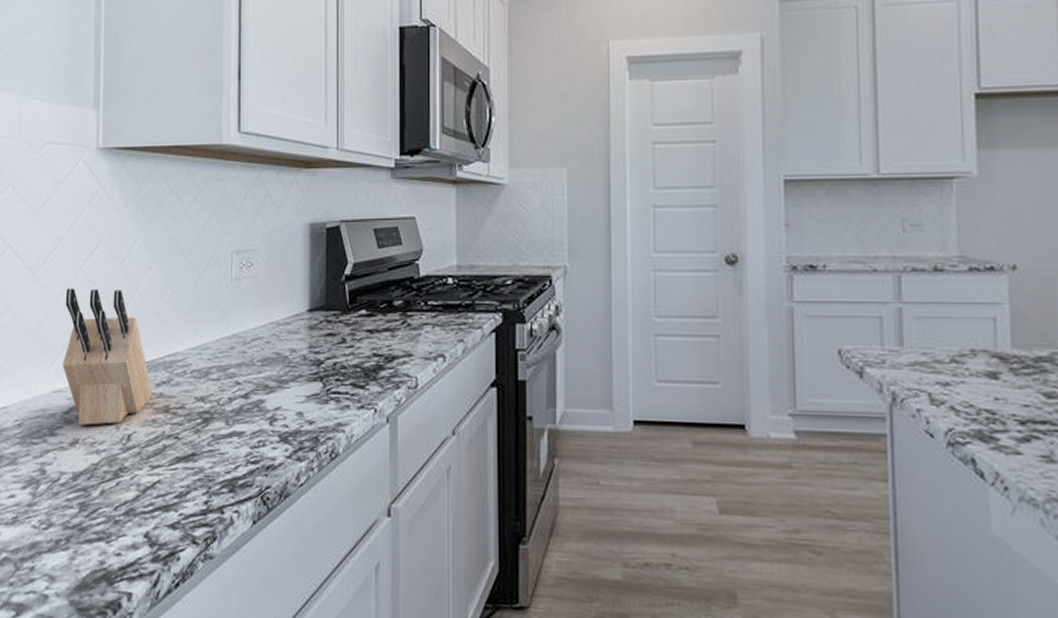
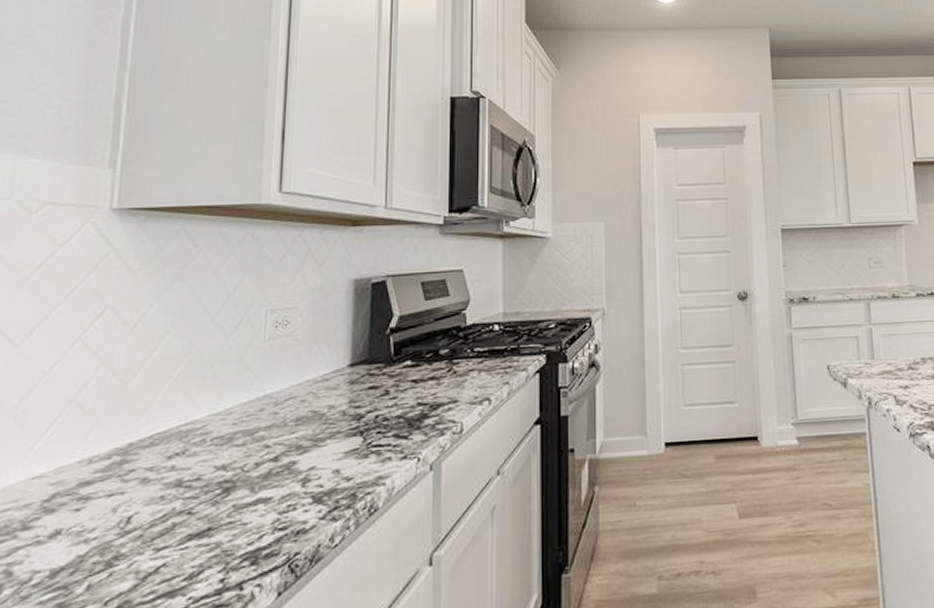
knife block: present [63,288,153,426] -> none [46,357,163,513]

